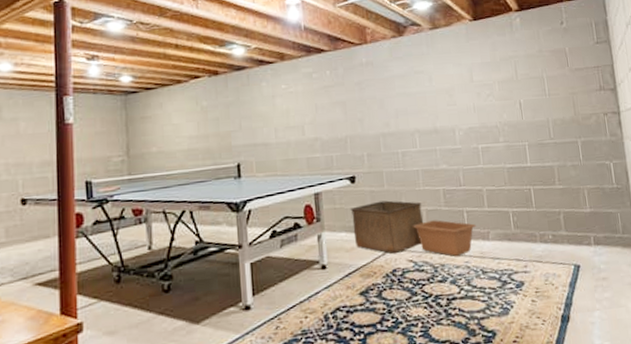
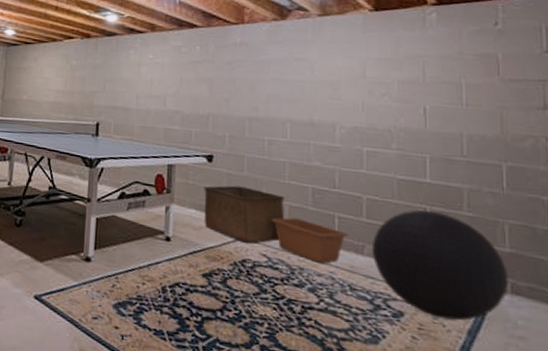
exercise ball: none [494,189,592,279] -> present [373,209,509,321]

